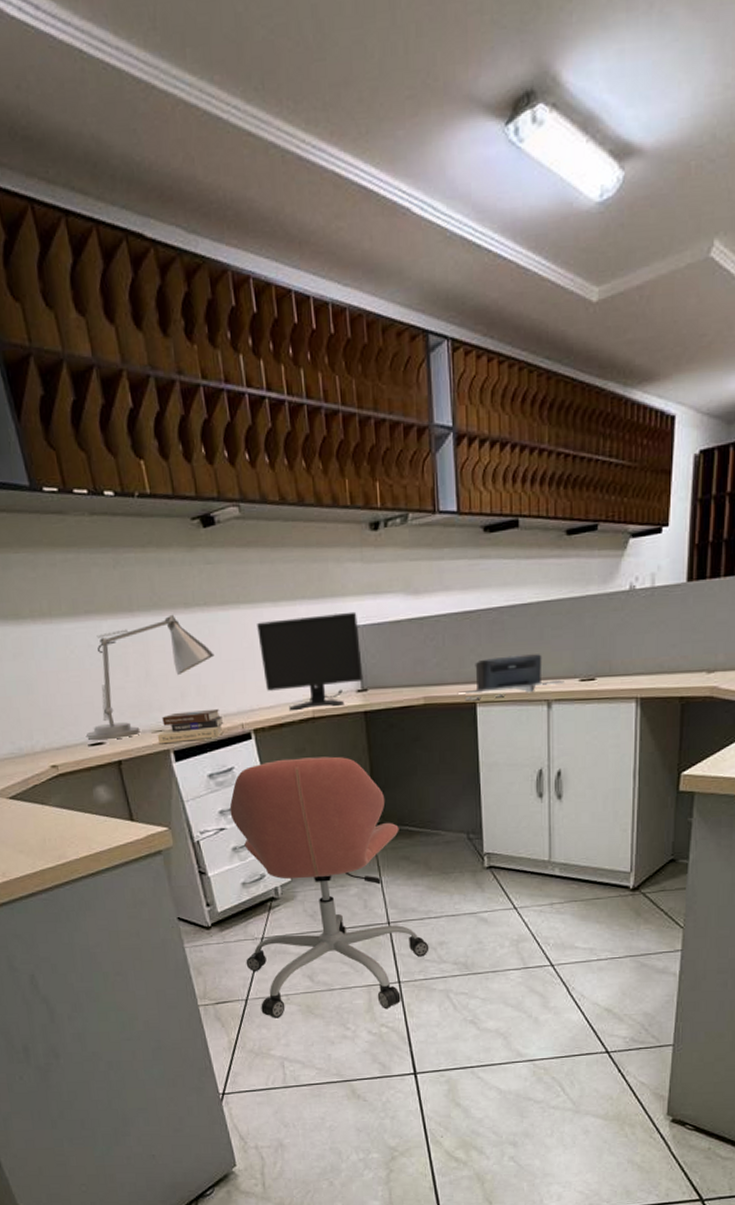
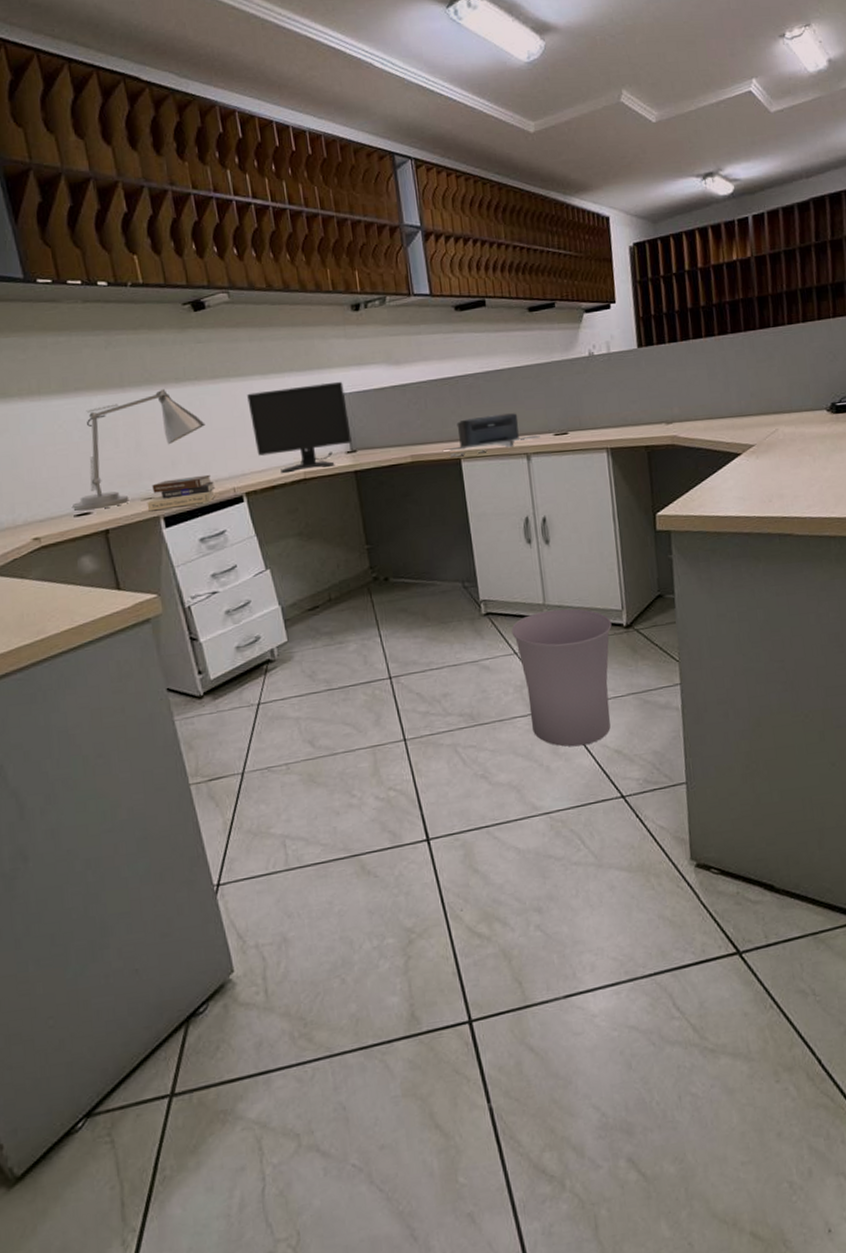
office chair: present [229,756,429,1018] -> none [222,515,434,792]
waste bin: none [513,867,618,1002] -> present [511,608,612,747]

